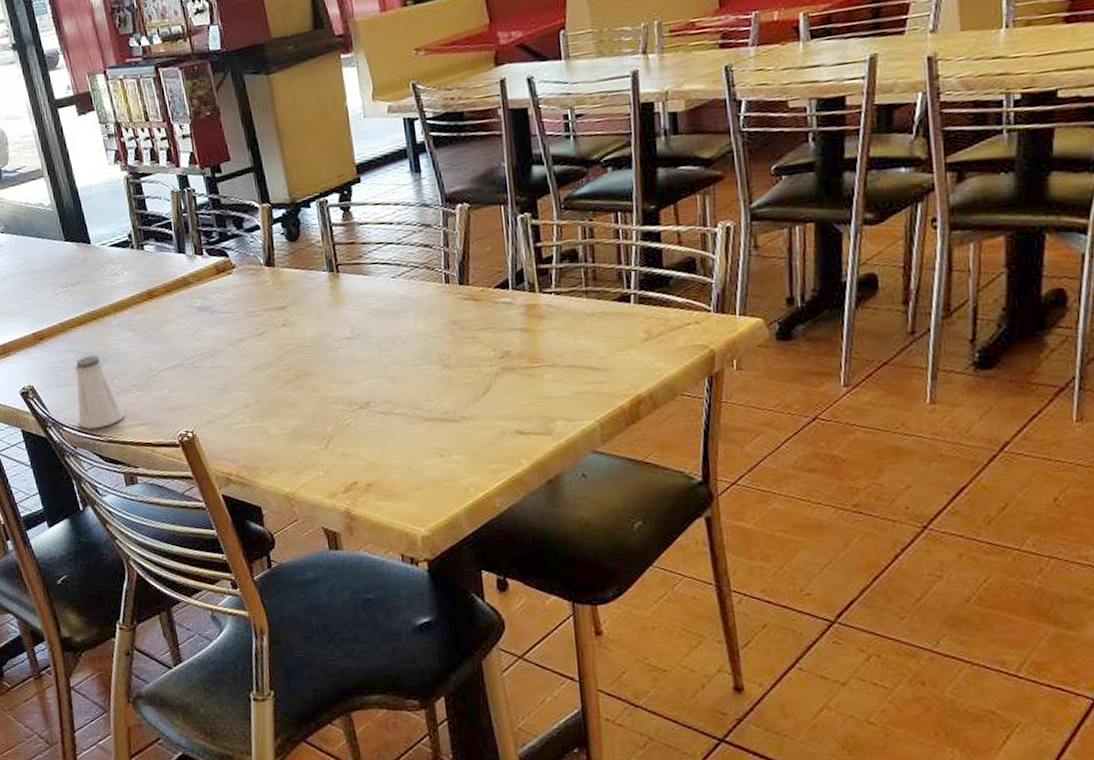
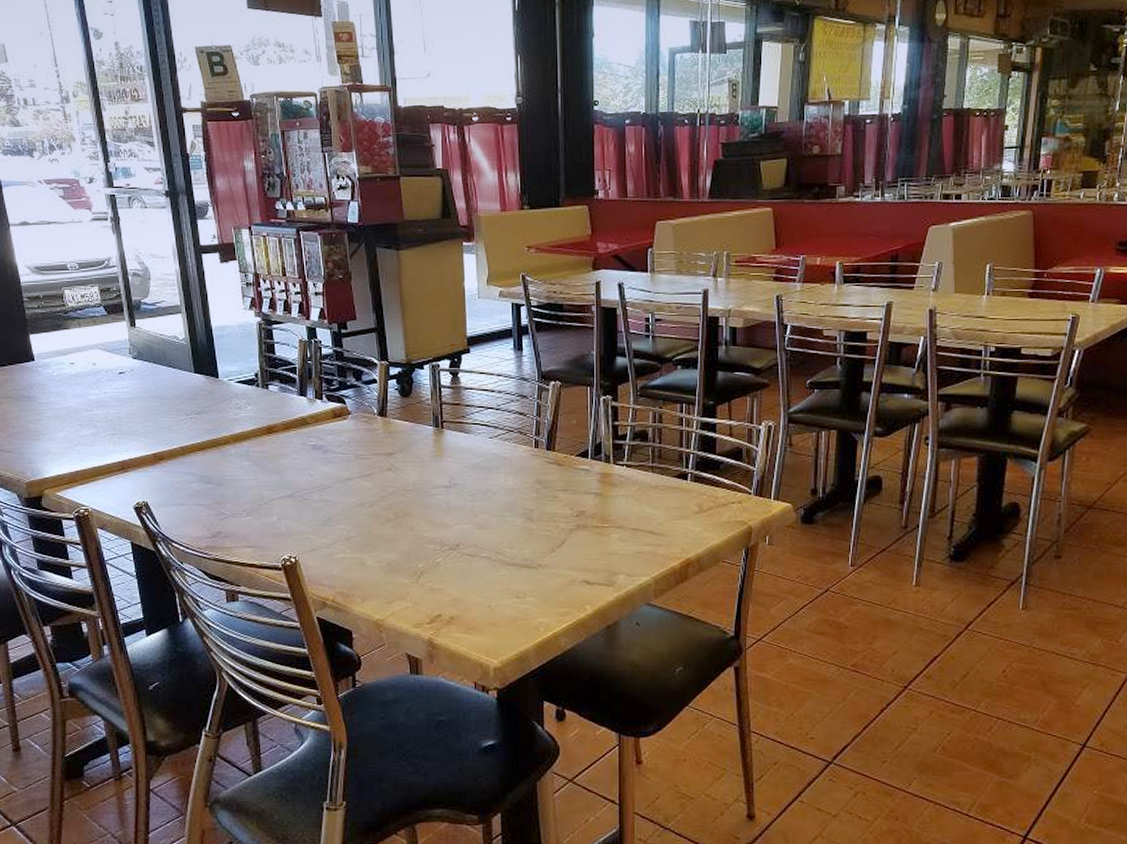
saltshaker: present [74,355,125,429] -> none [188,479,233,547]

